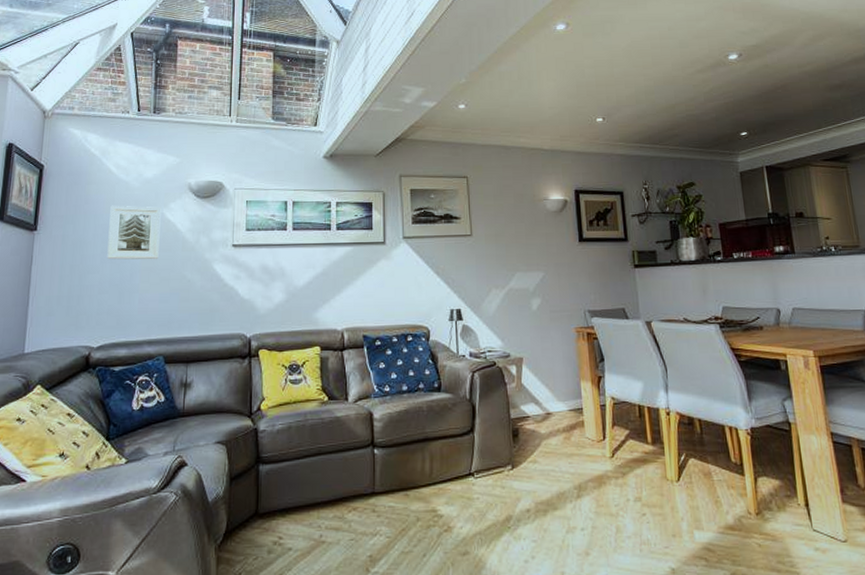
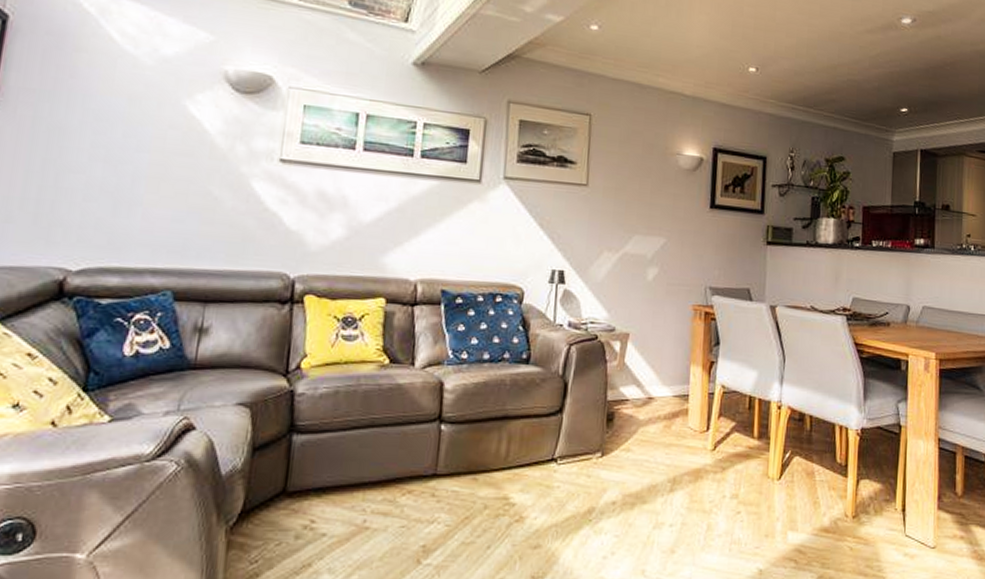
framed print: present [107,205,161,260] -> none [98,85,183,166]

